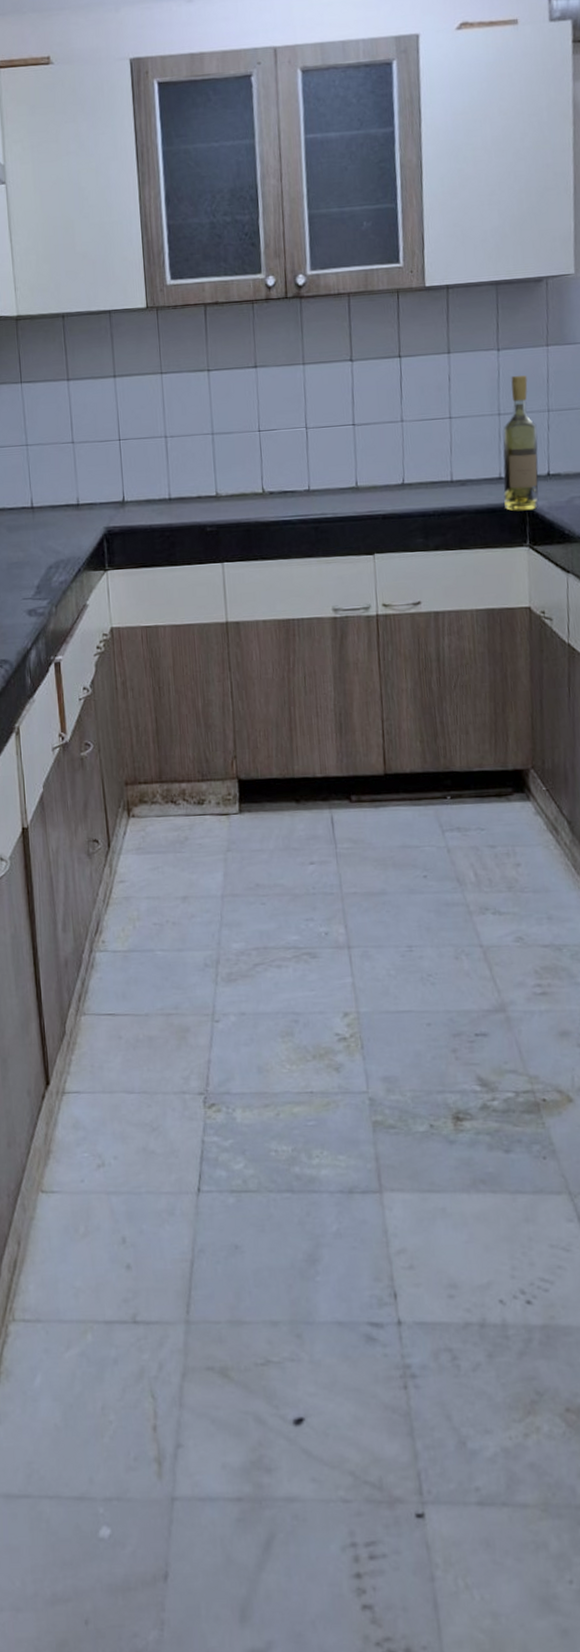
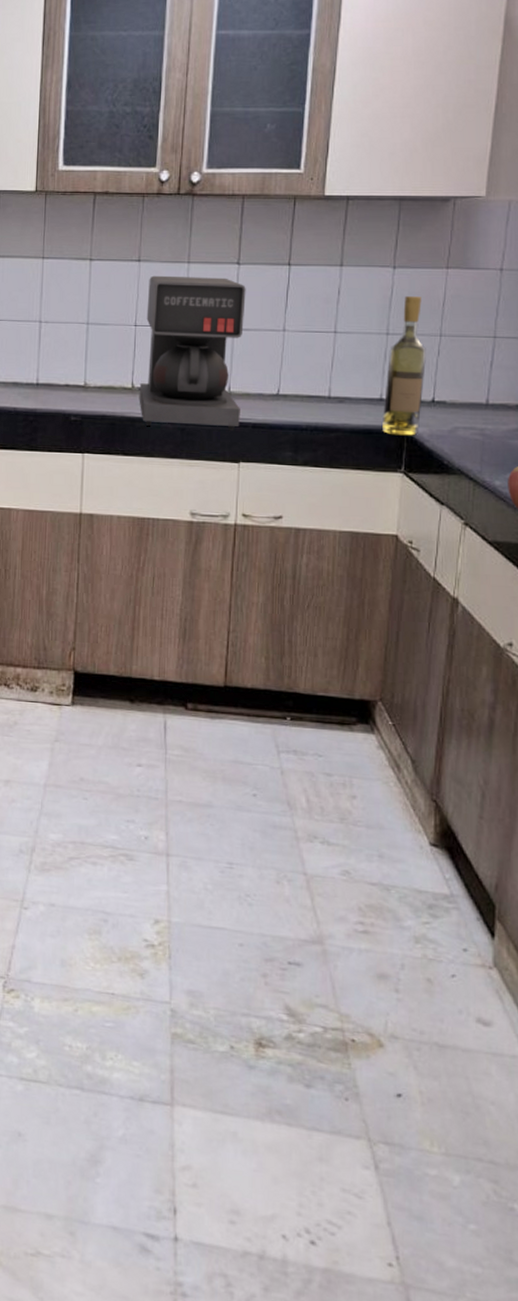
coffee maker: none [267,375,371,528] -> present [139,275,246,431]

